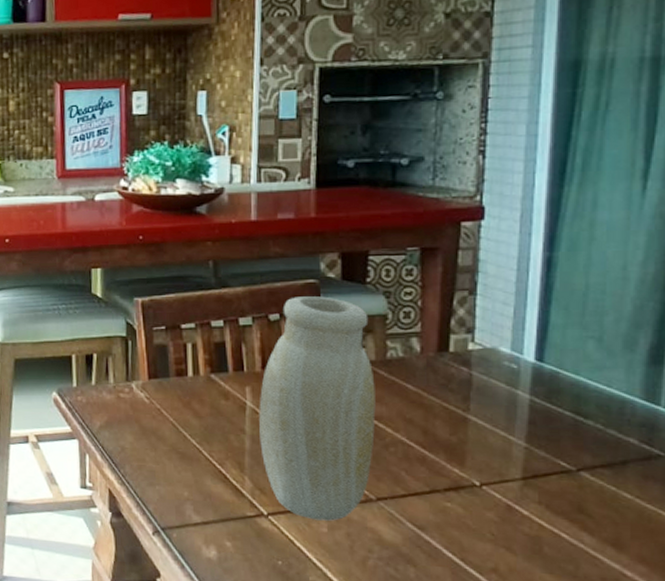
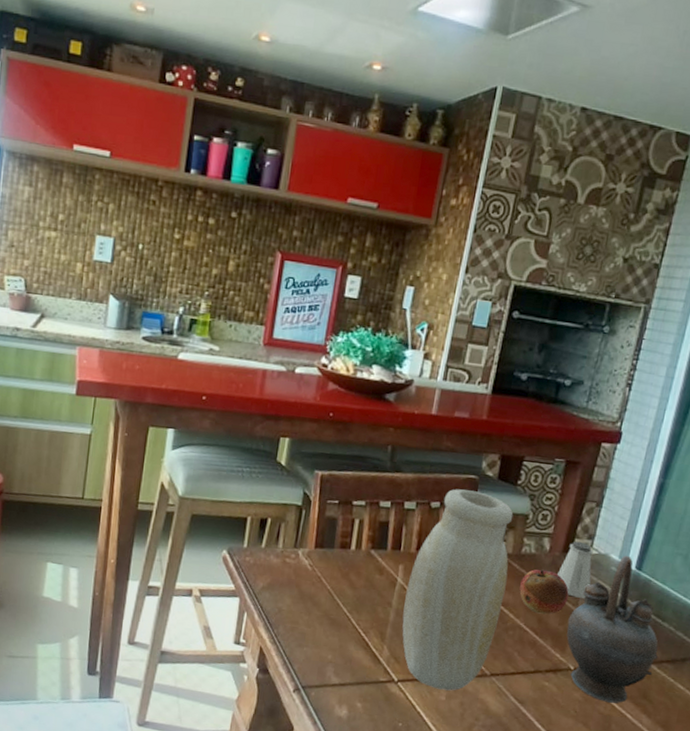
fruit: none [391,374,455,425] -> present [519,569,569,615]
saltshaker: none [437,337,480,402] -> present [557,541,593,599]
teapot: none [461,346,589,522] -> present [566,555,659,704]

